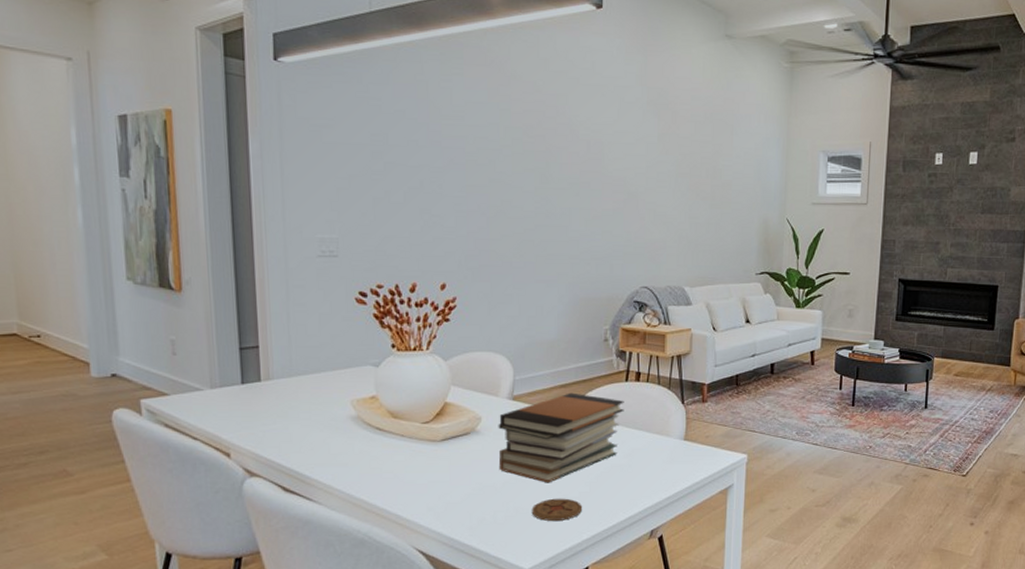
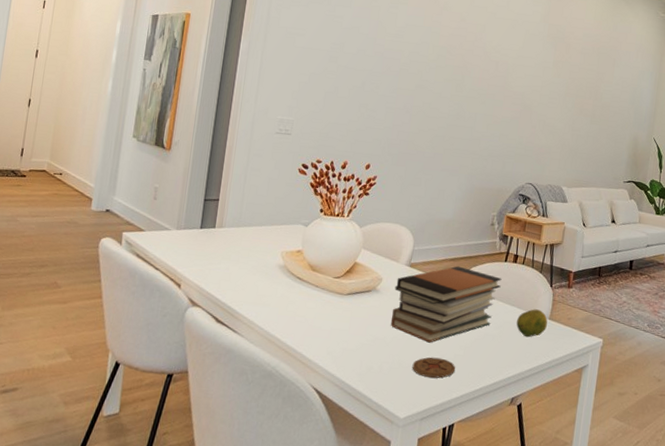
fruit: none [647,431,682,463] -> present [516,309,548,338]

